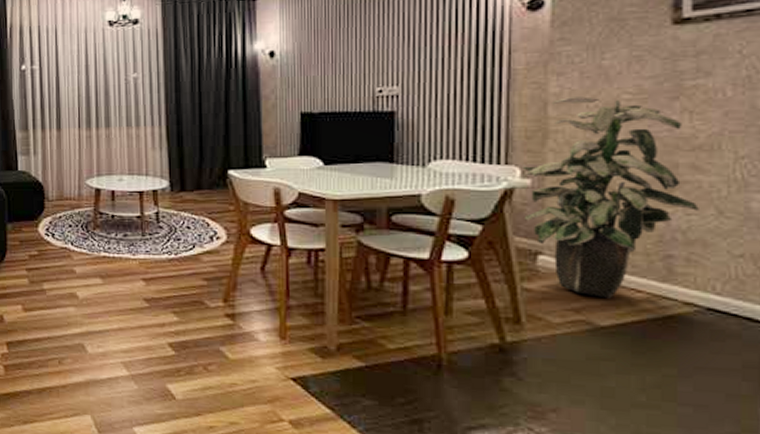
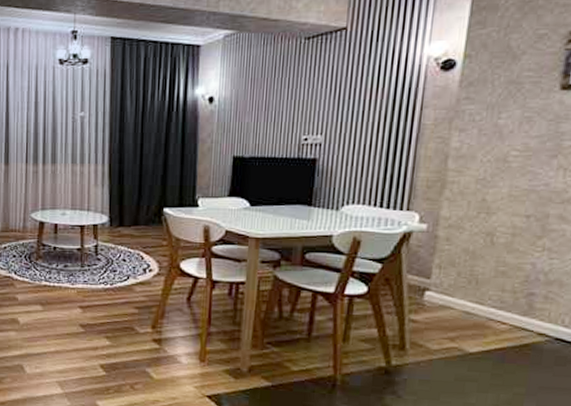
indoor plant: present [522,96,699,299] -> none [417,152,561,329]

